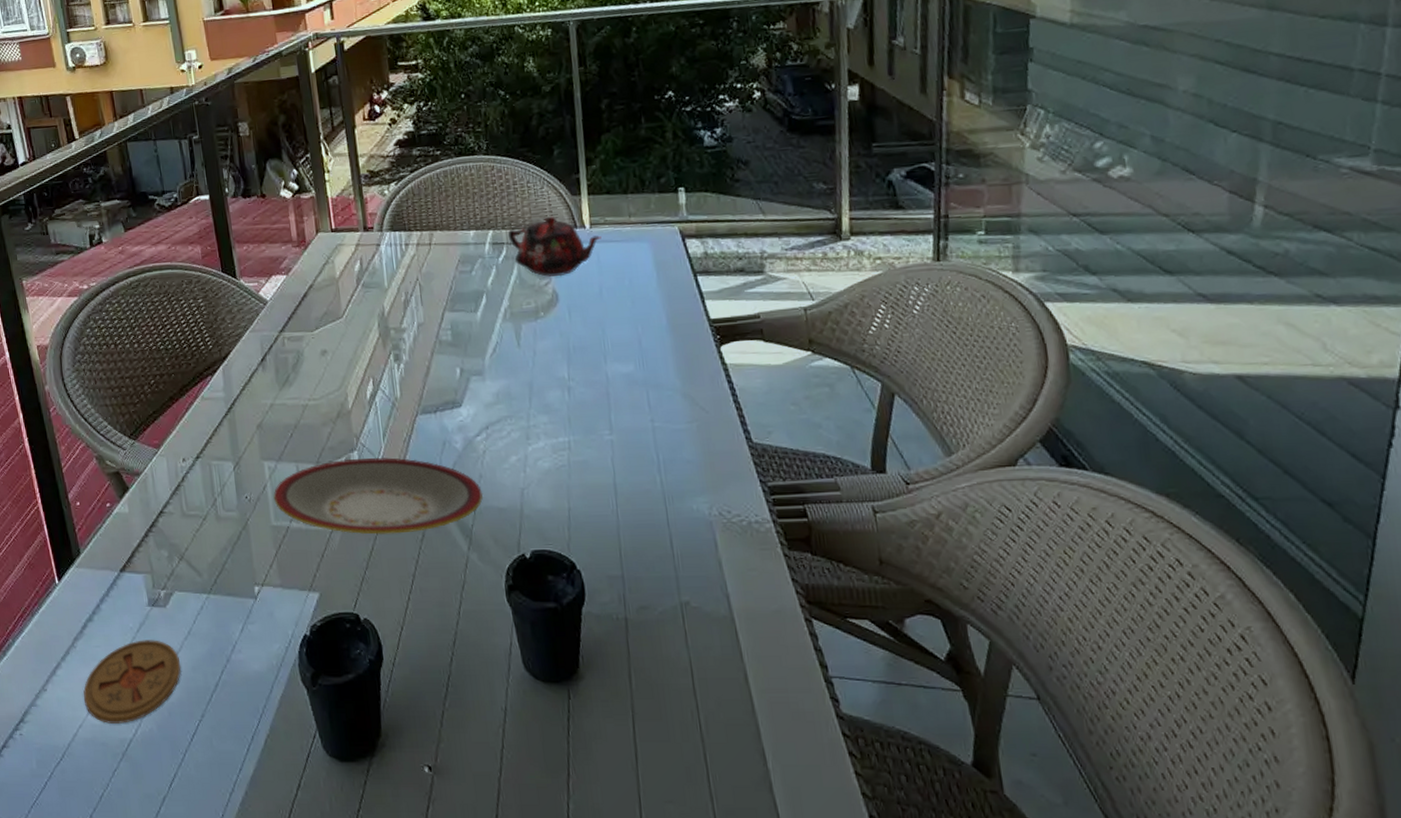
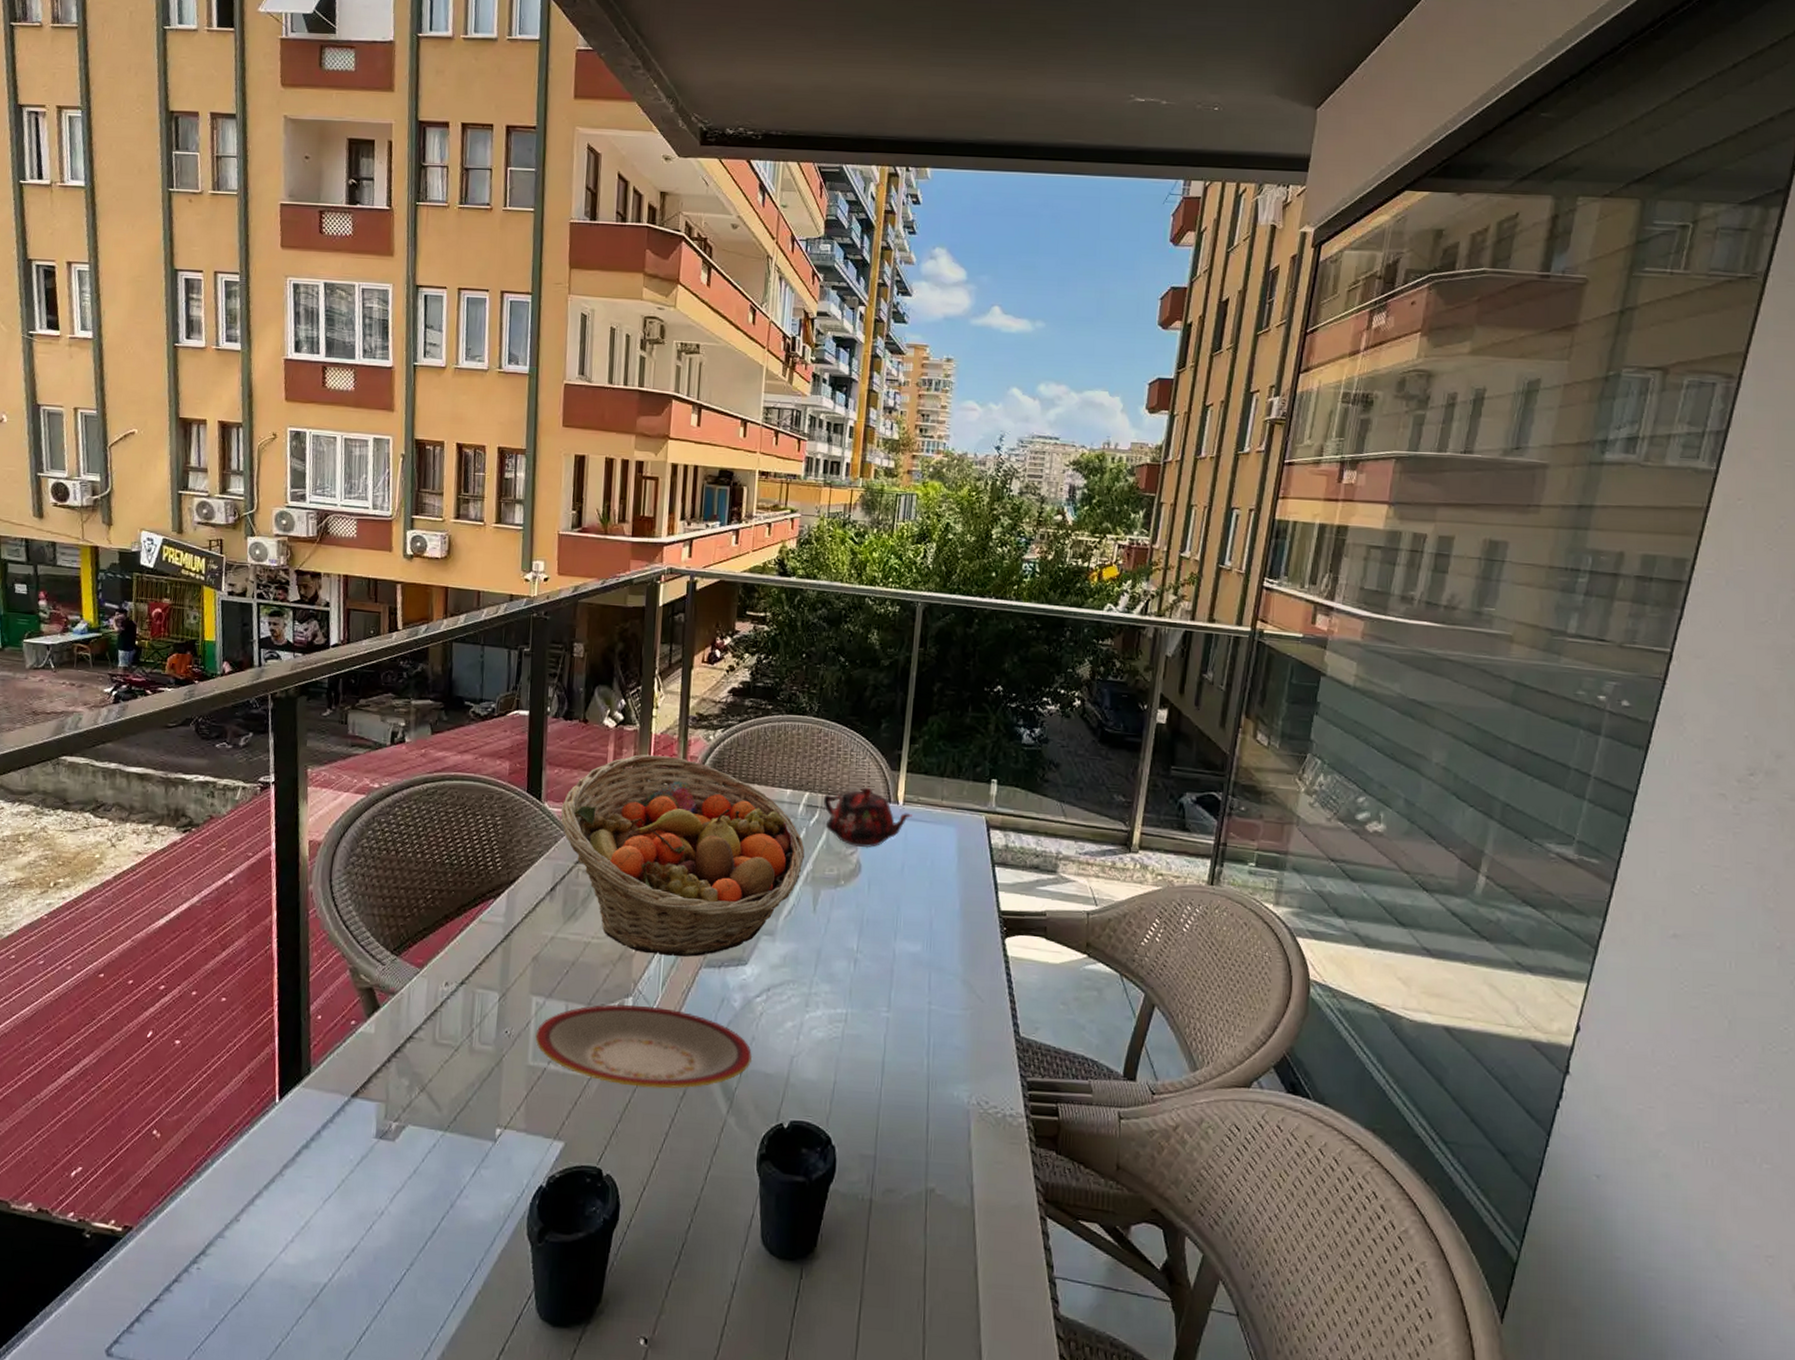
coaster: present [83,640,182,723] -> none [280,1174,399,1266]
fruit basket: none [256,216,499,408] -> present [560,754,805,957]

